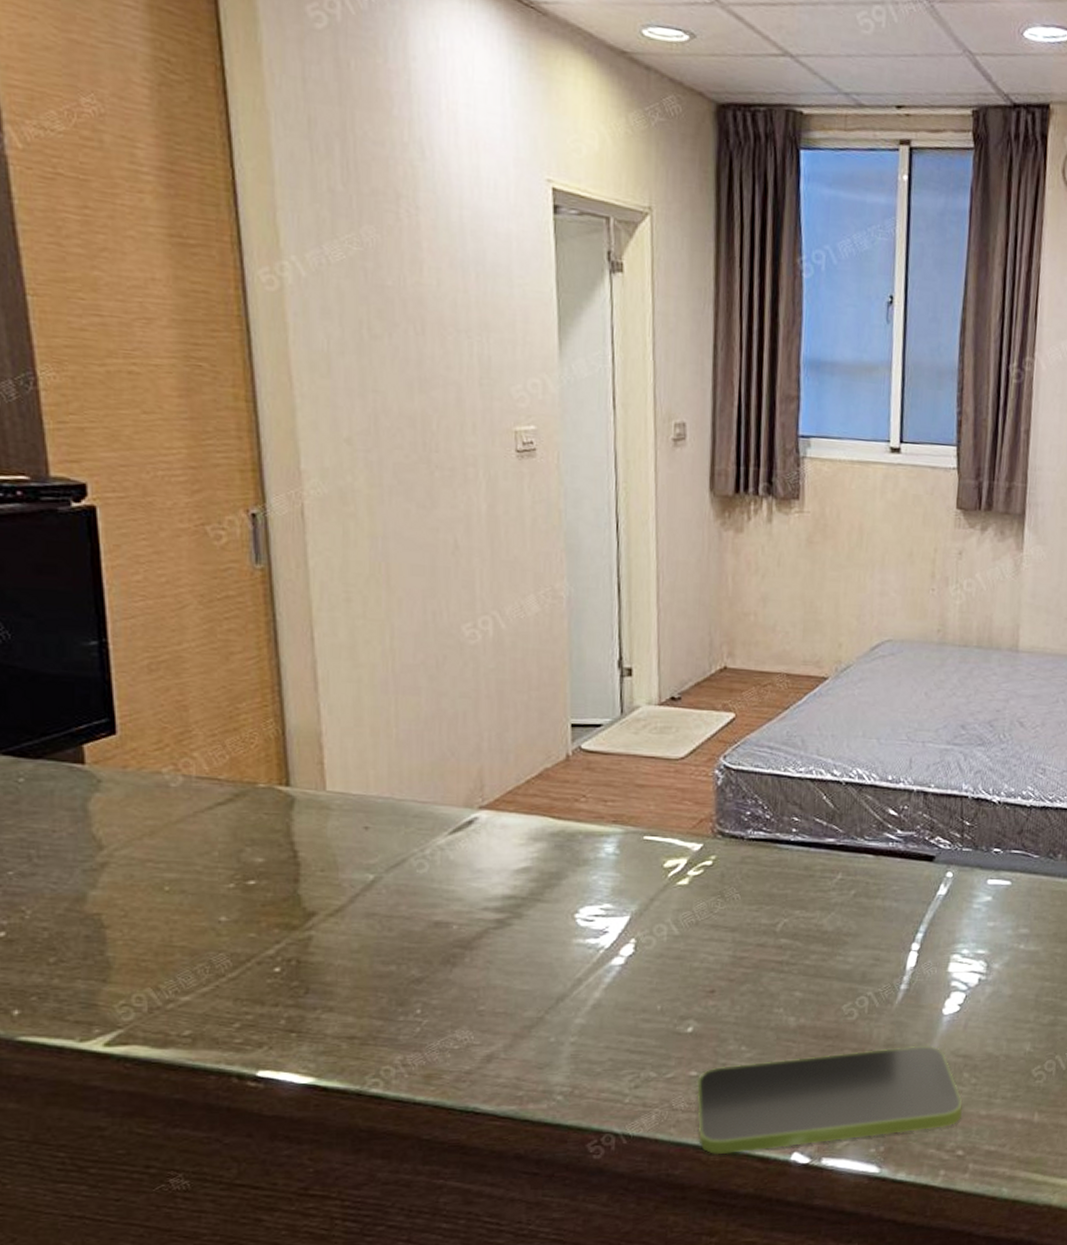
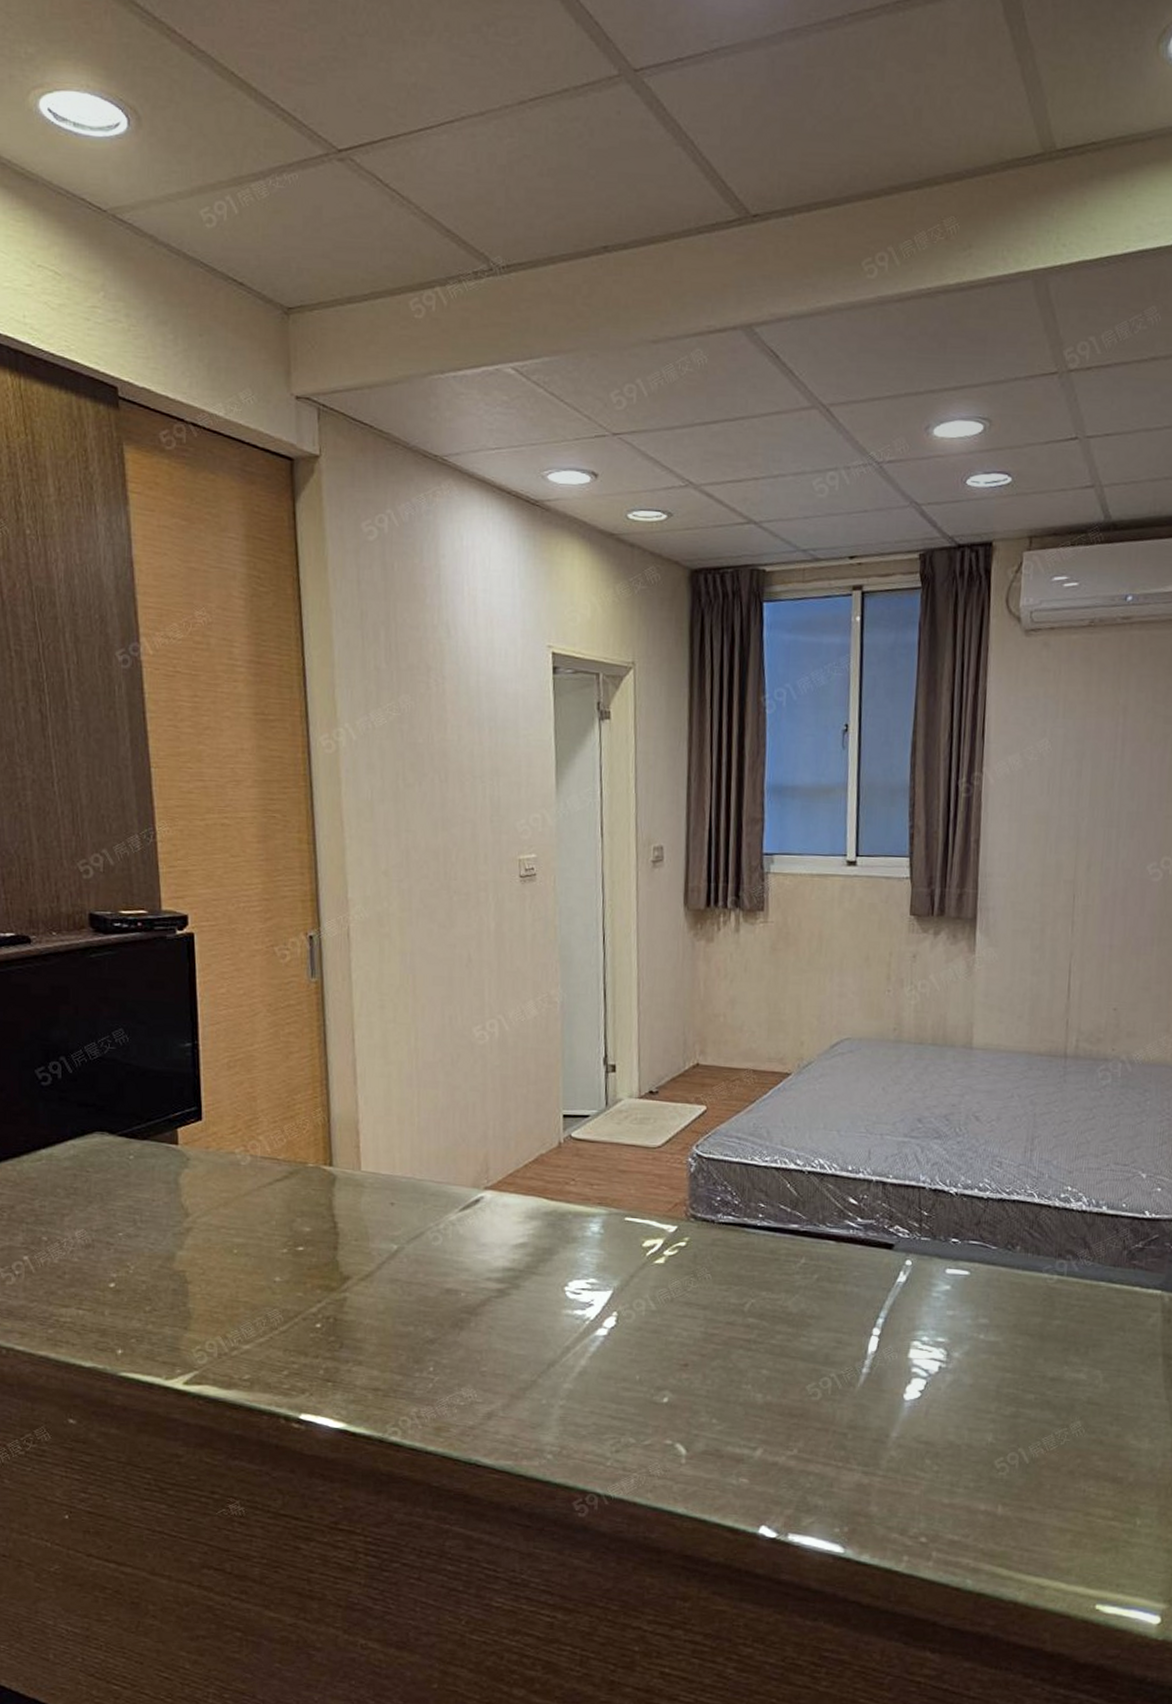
phone: present [697,1045,963,1154] -> none [671,1428,925,1522]

